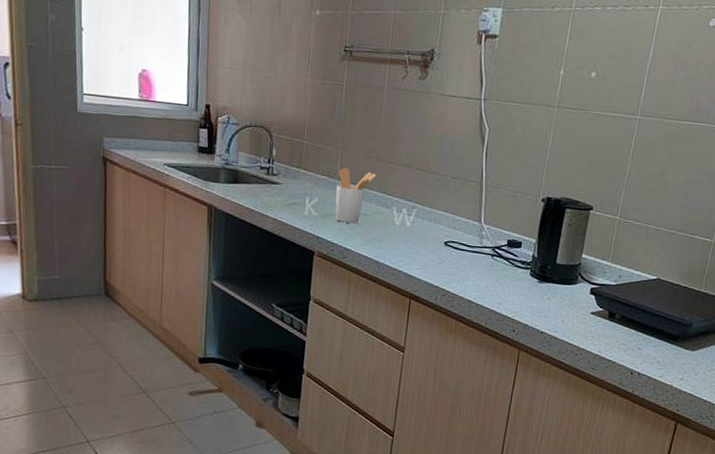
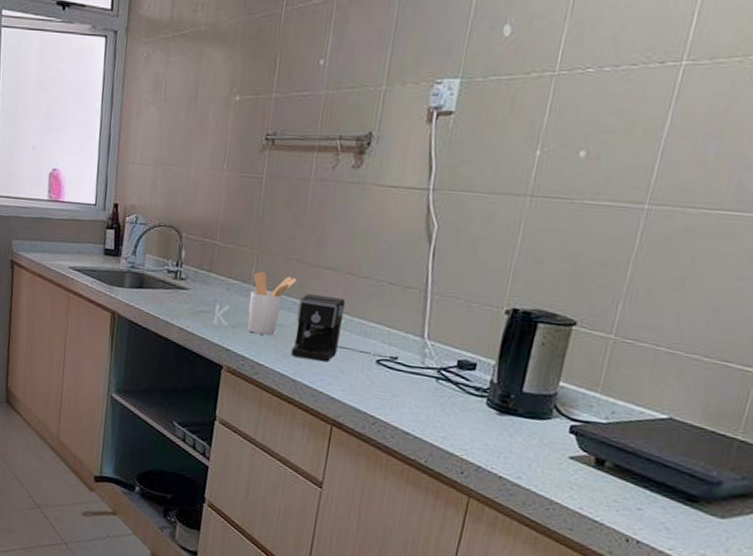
coffee maker: none [374,186,462,245] -> present [292,293,399,362]

